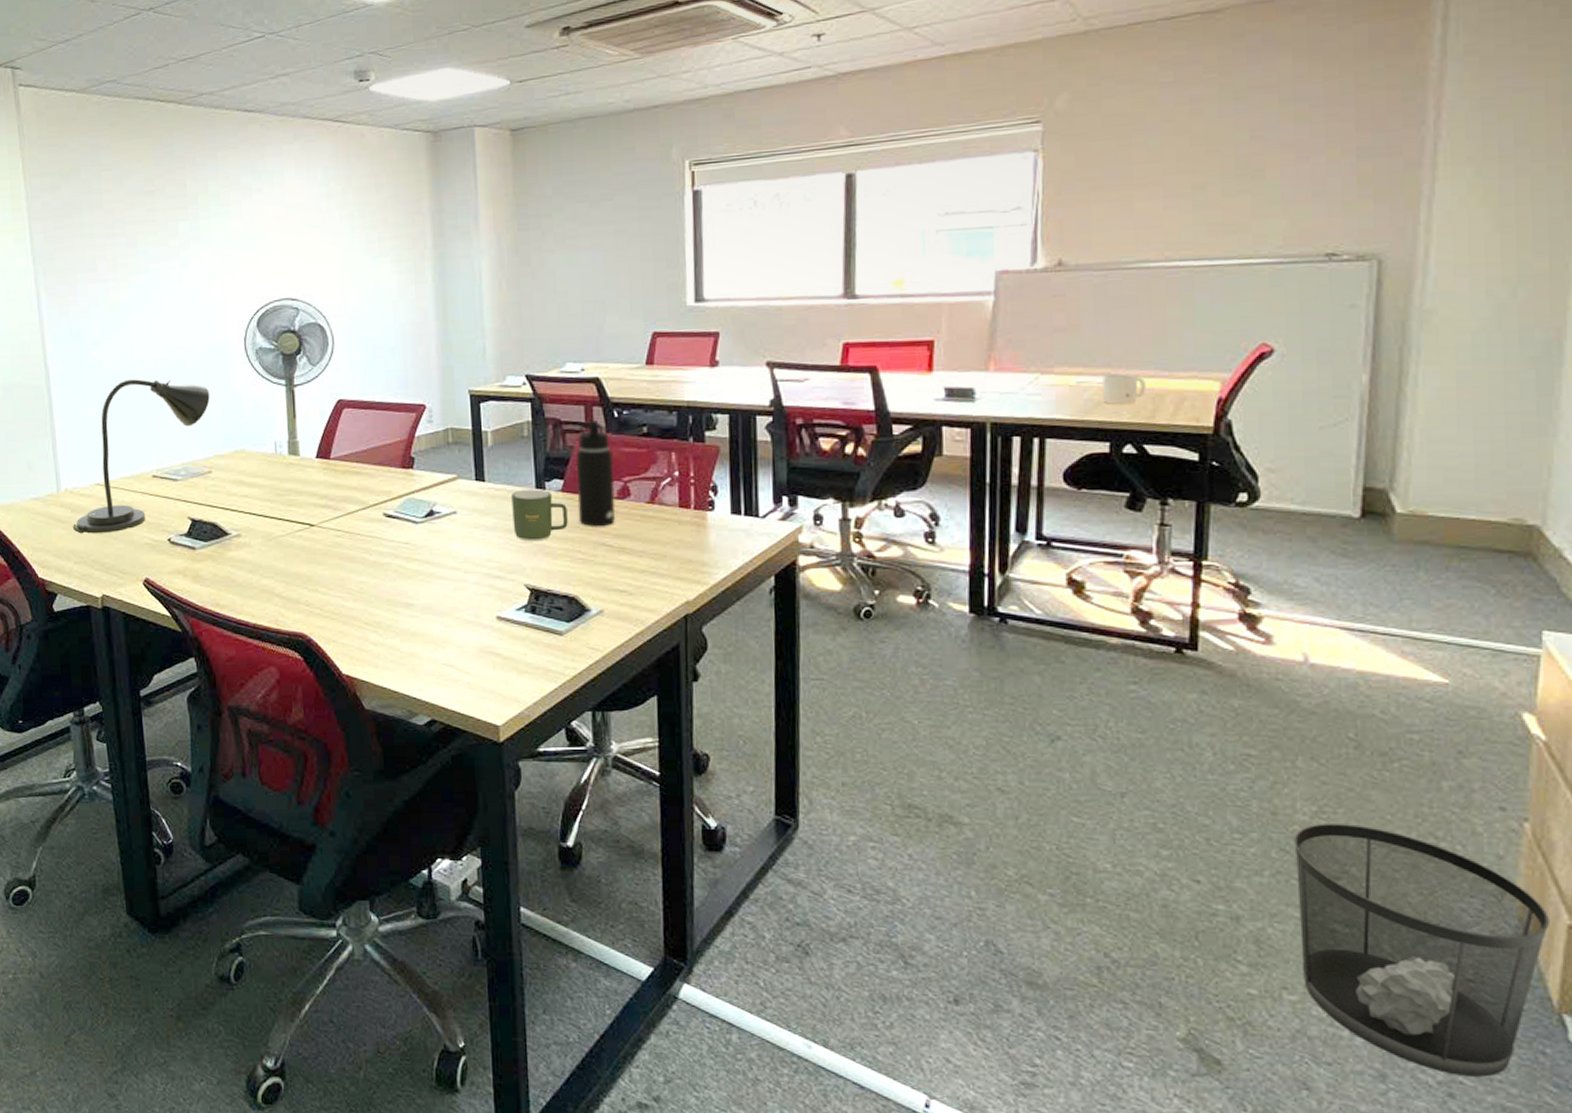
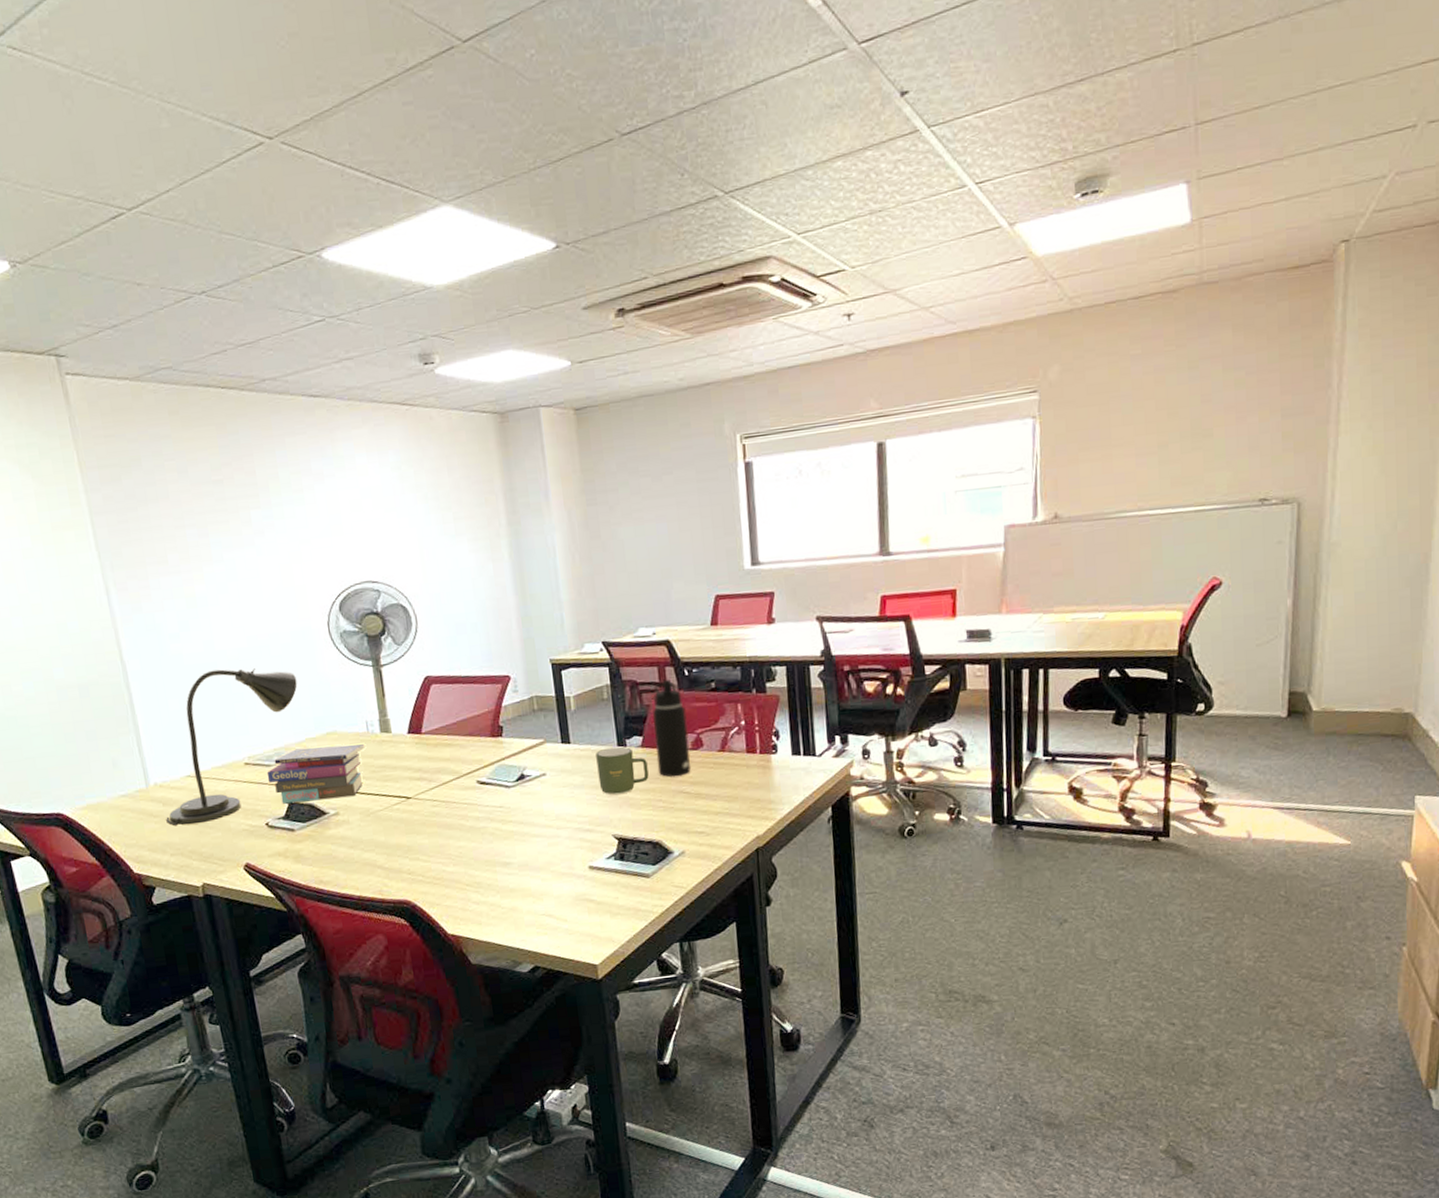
books: none [173,464,272,521] -> present [266,743,365,804]
mug: present [1102,373,1146,406] -> none [1092,609,1126,637]
waste bin: present [1294,824,1549,1077] -> none [1242,963,1420,1147]

